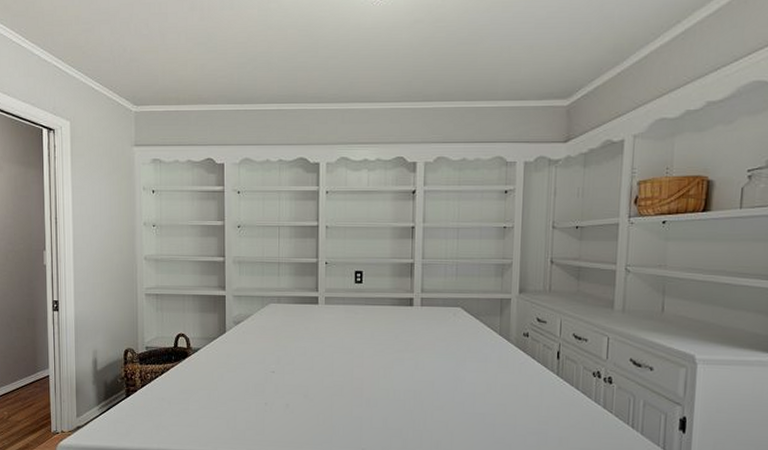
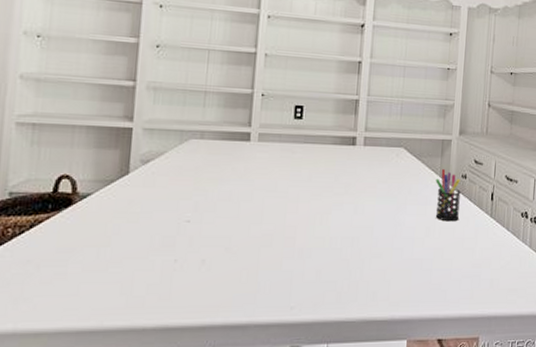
pen holder: none [495,327,522,379] -> present [435,168,460,222]

